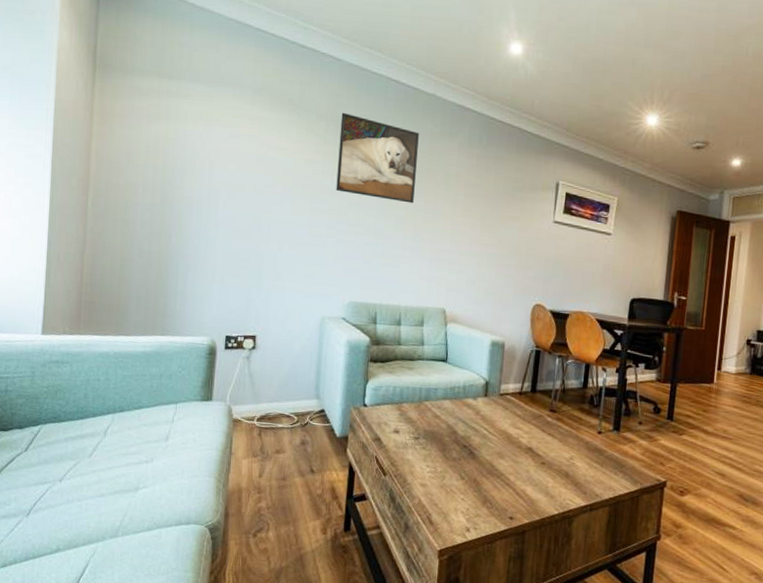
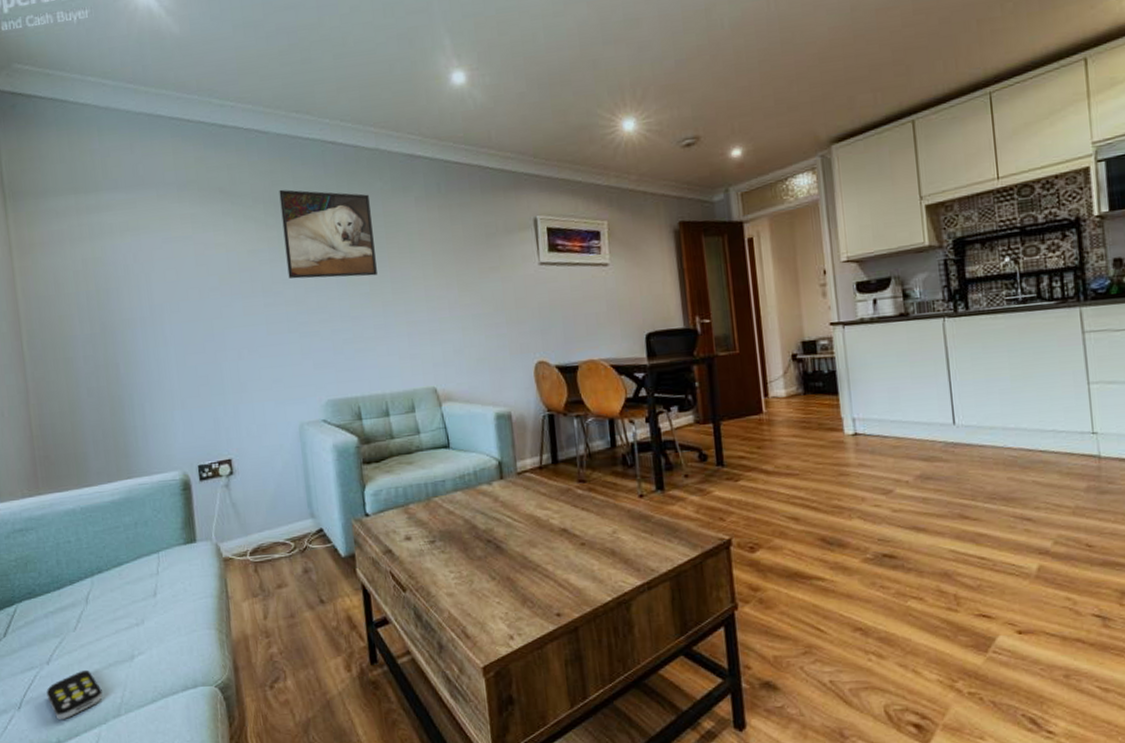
remote control: none [54,492,105,531] -> present [46,669,103,719]

